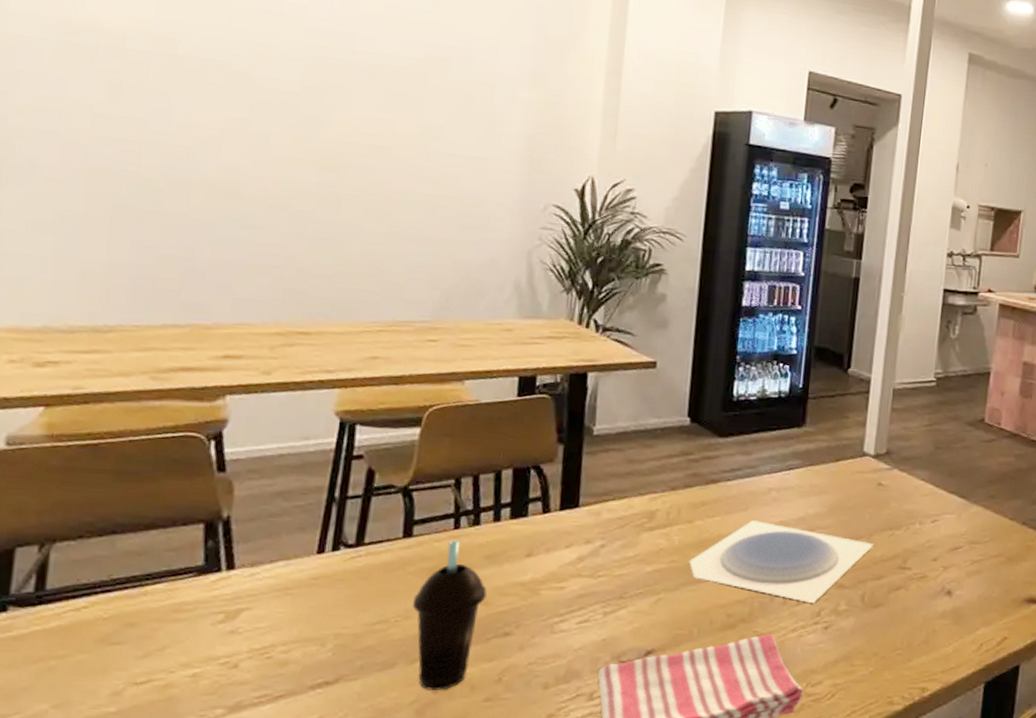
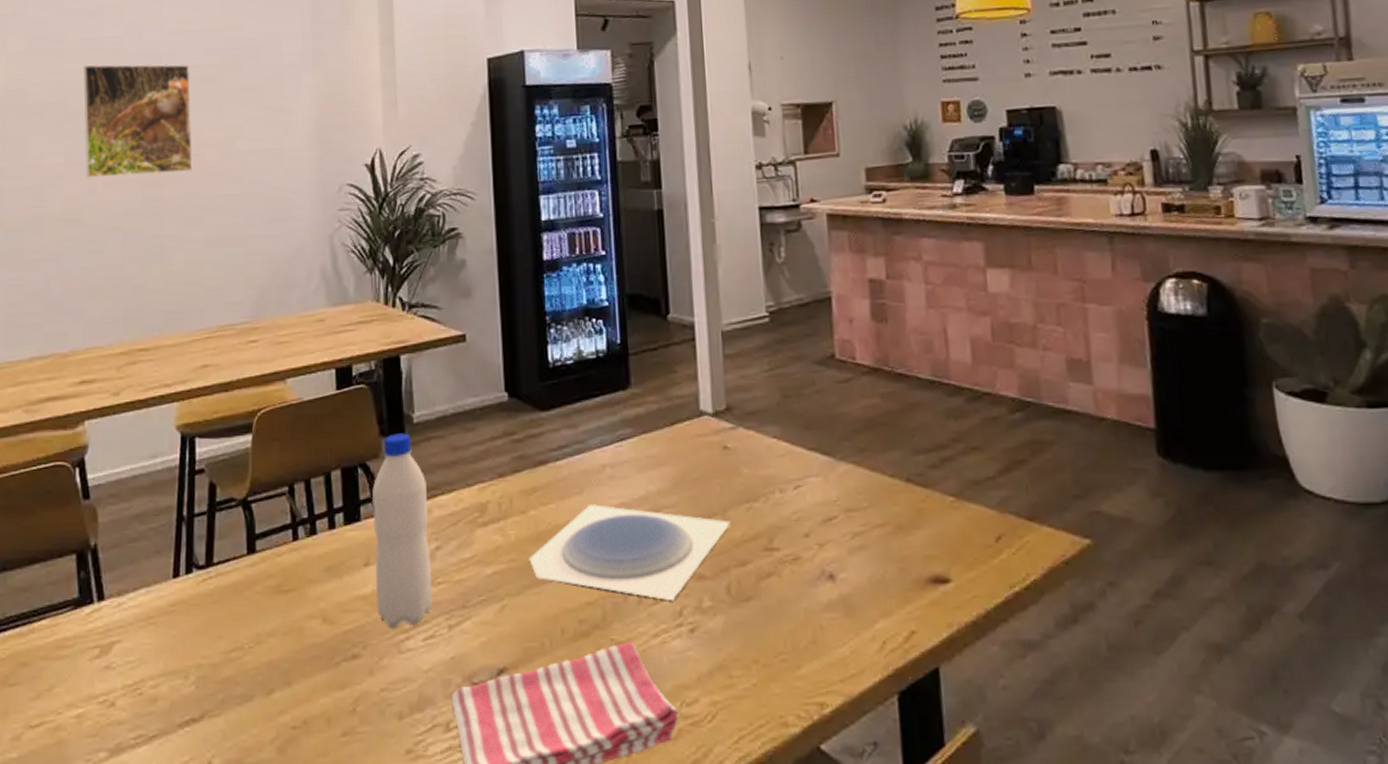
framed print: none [250,27,388,164] -> present [82,64,193,179]
cup: present [412,541,488,690] -> none [262,554,332,725]
water bottle: none [534,442,599,612] -> present [371,433,432,628]

